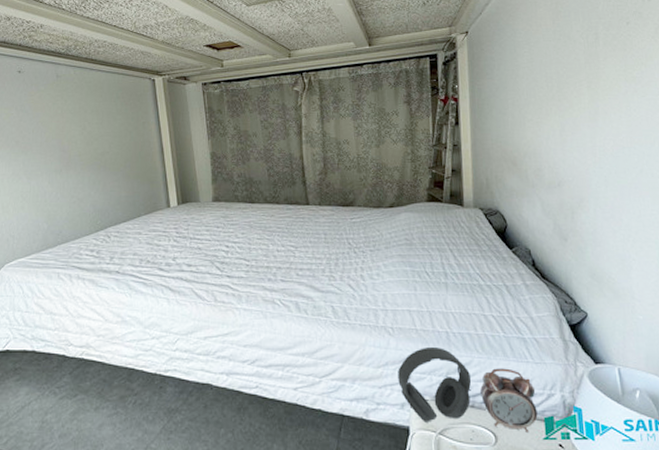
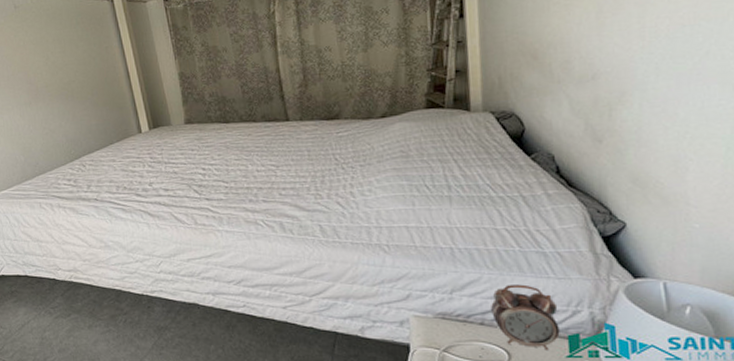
headphones: present [398,346,472,422] -> none [395,263,481,340]

